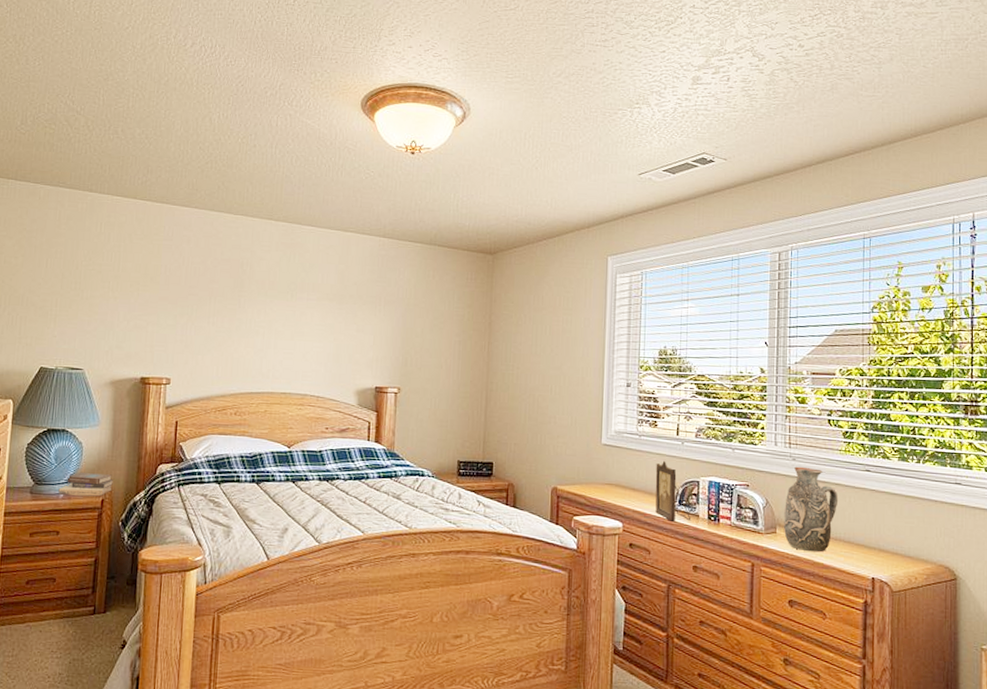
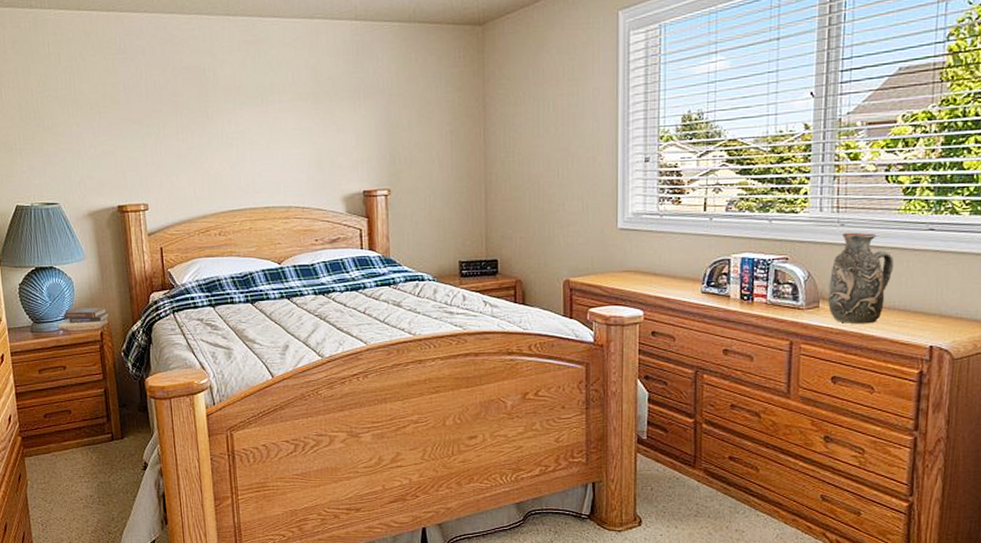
photo frame: present [655,460,690,521] -> none [679,240,720,305]

